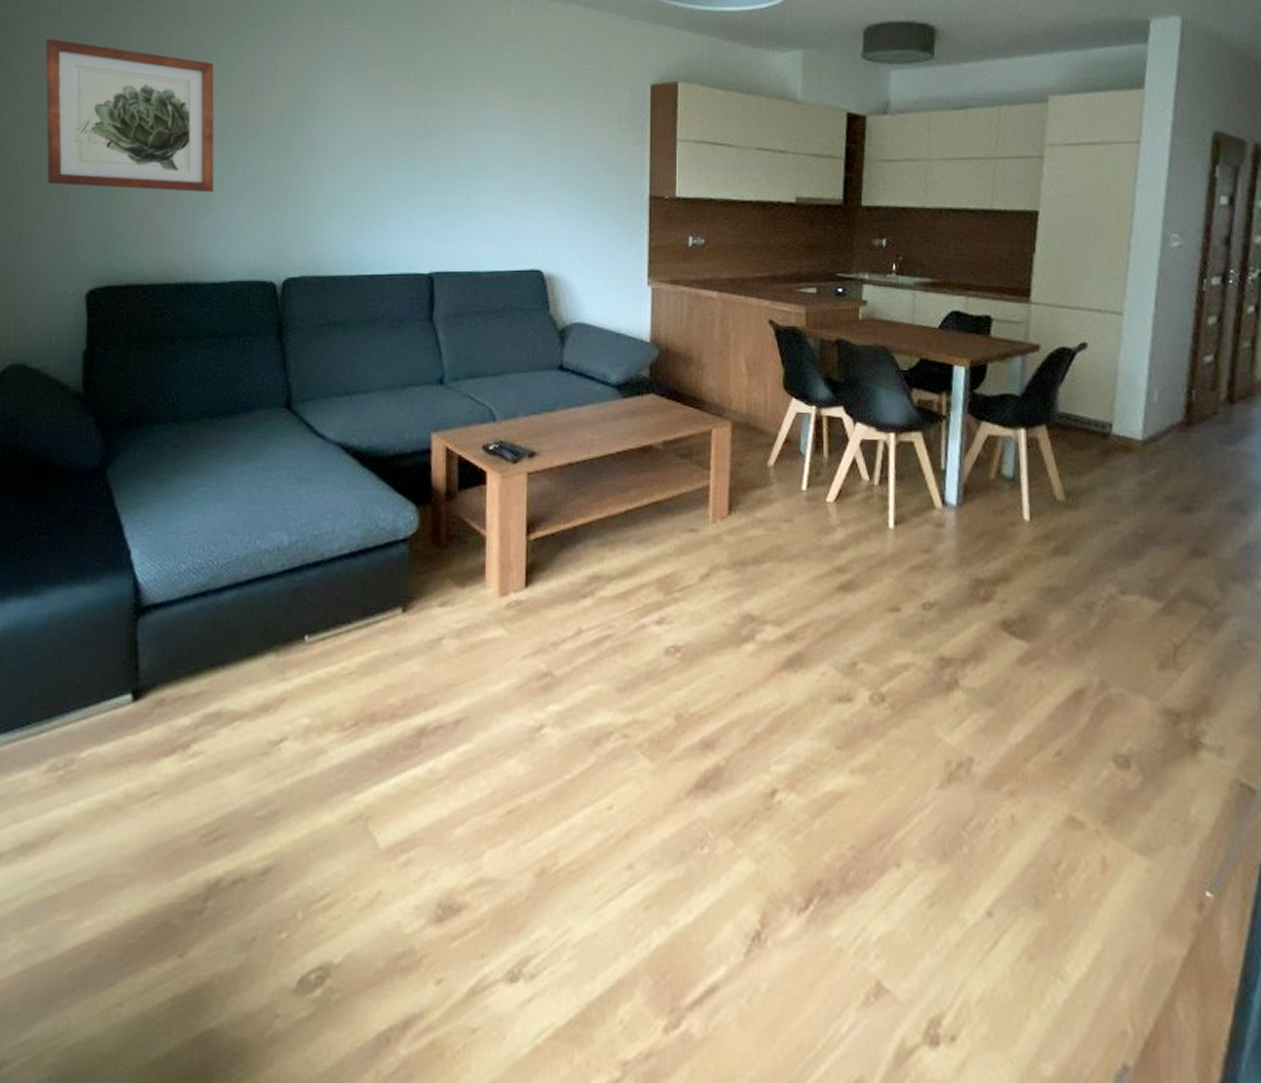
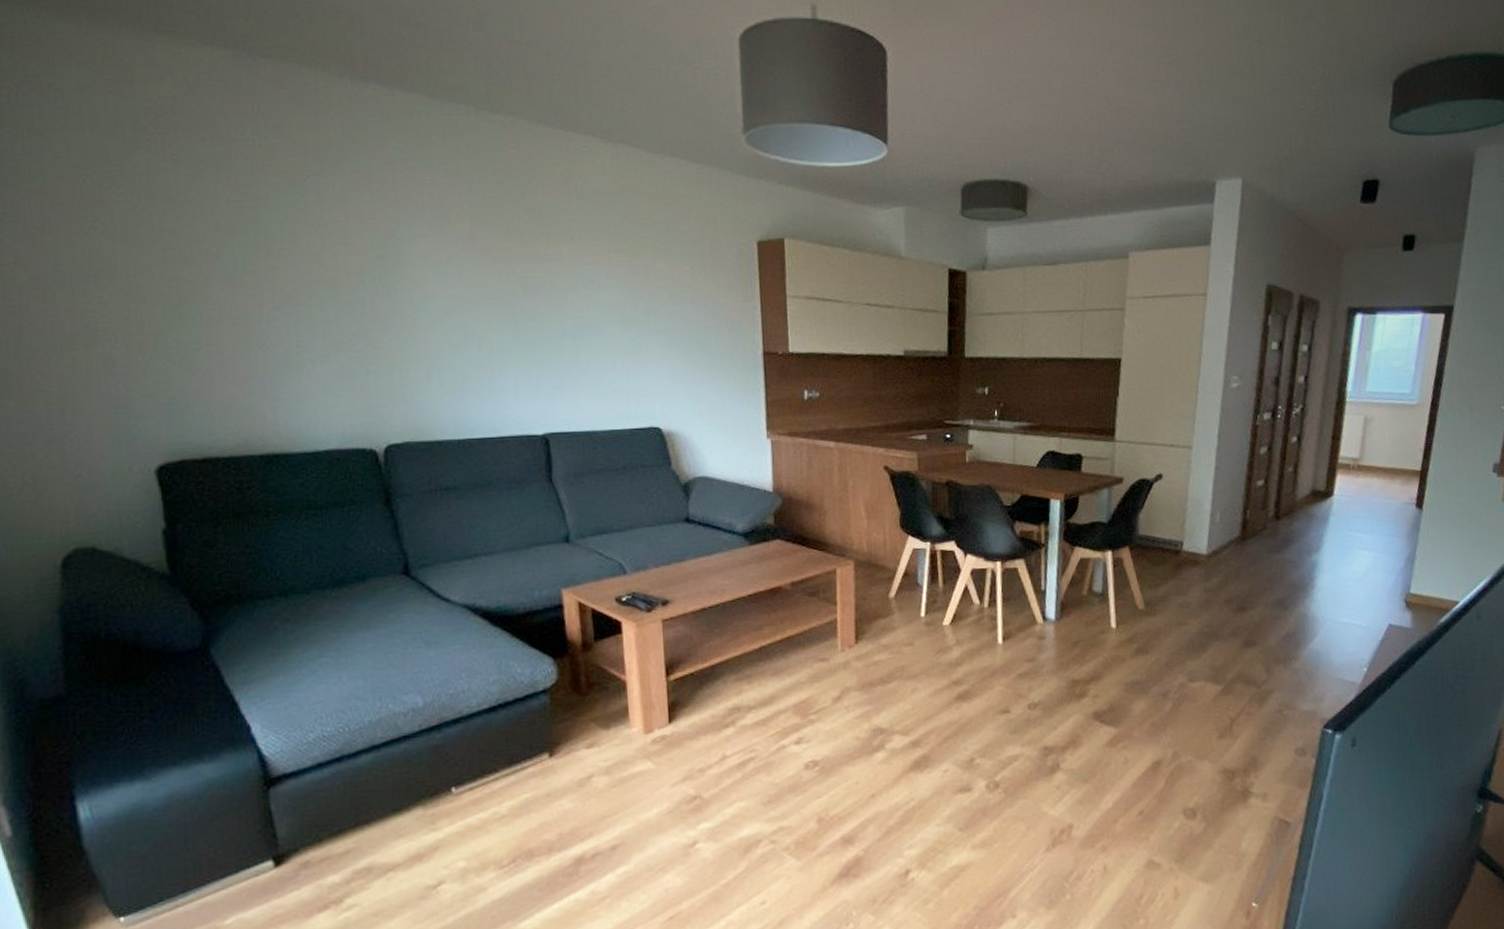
wall art: present [45,38,215,193] -> none [56,186,292,358]

